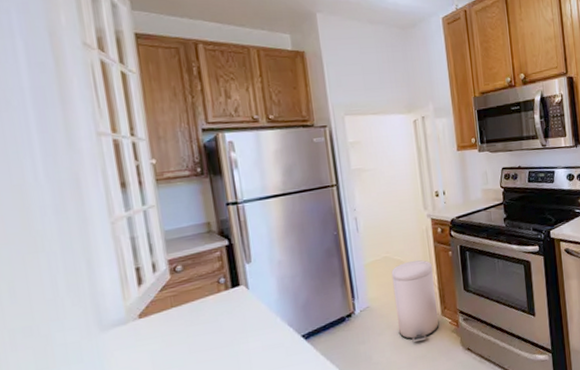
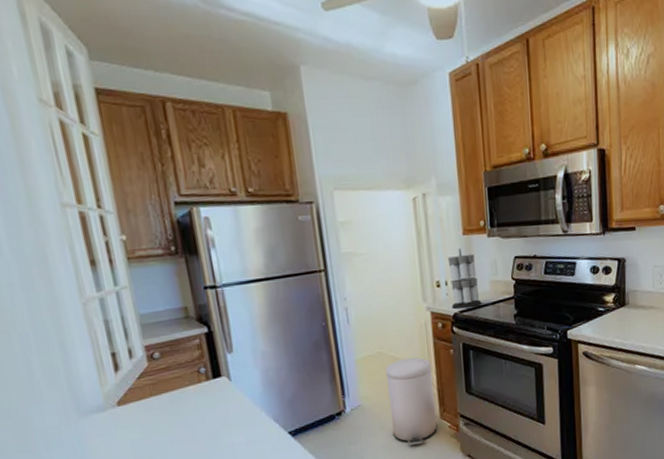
spice rack: none [444,161,475,215] -> present [447,247,482,309]

